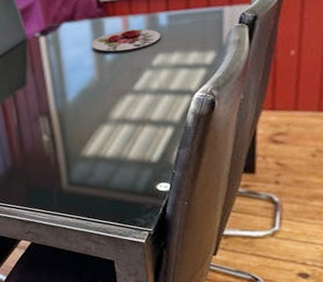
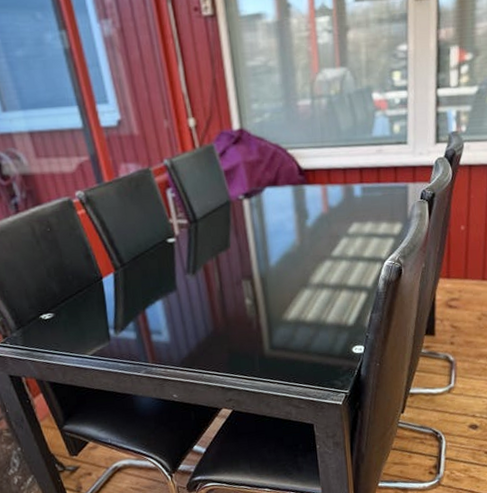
plate: present [90,28,161,52] -> none [292,197,356,219]

